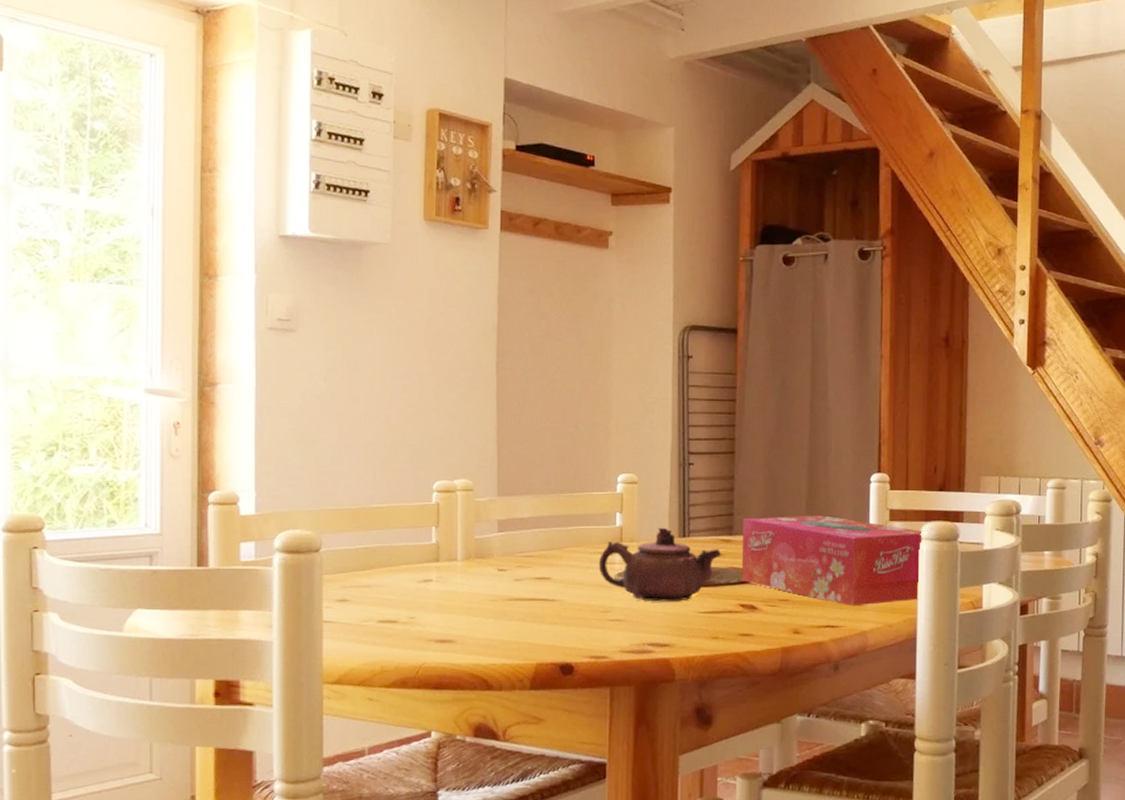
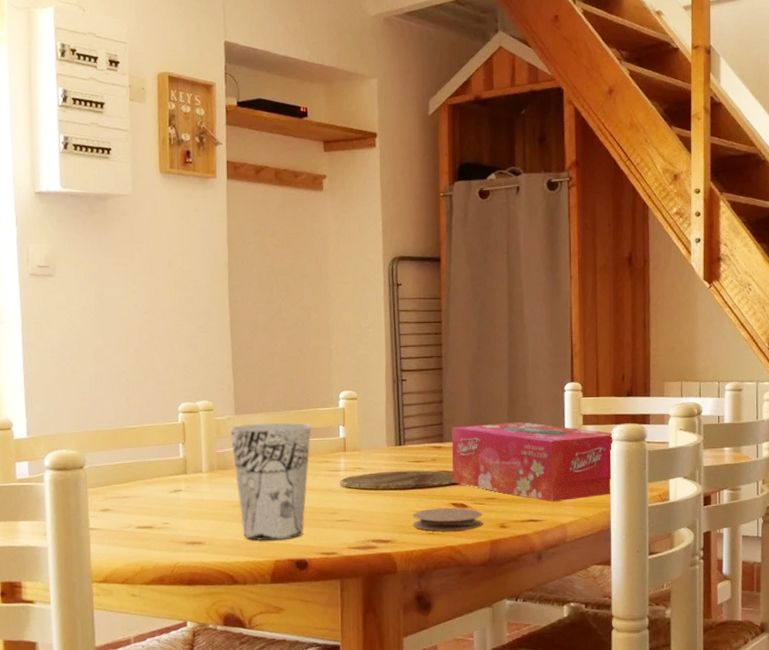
cup: none [491,507,584,641] -> present [229,422,311,541]
teapot: present [598,527,722,602] -> none [325,437,434,503]
coaster: none [694,609,774,636] -> present [412,507,483,532]

